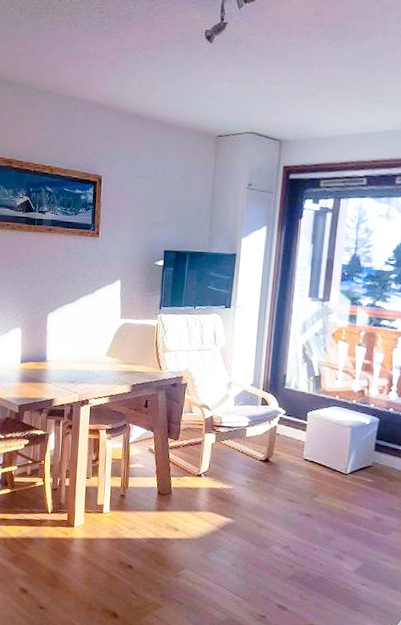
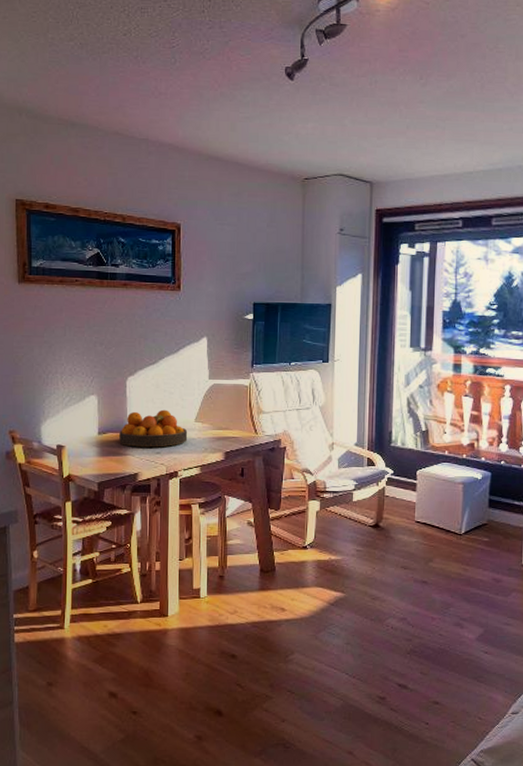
fruit bowl: none [39,343,99,377] -> present [119,409,188,447]

